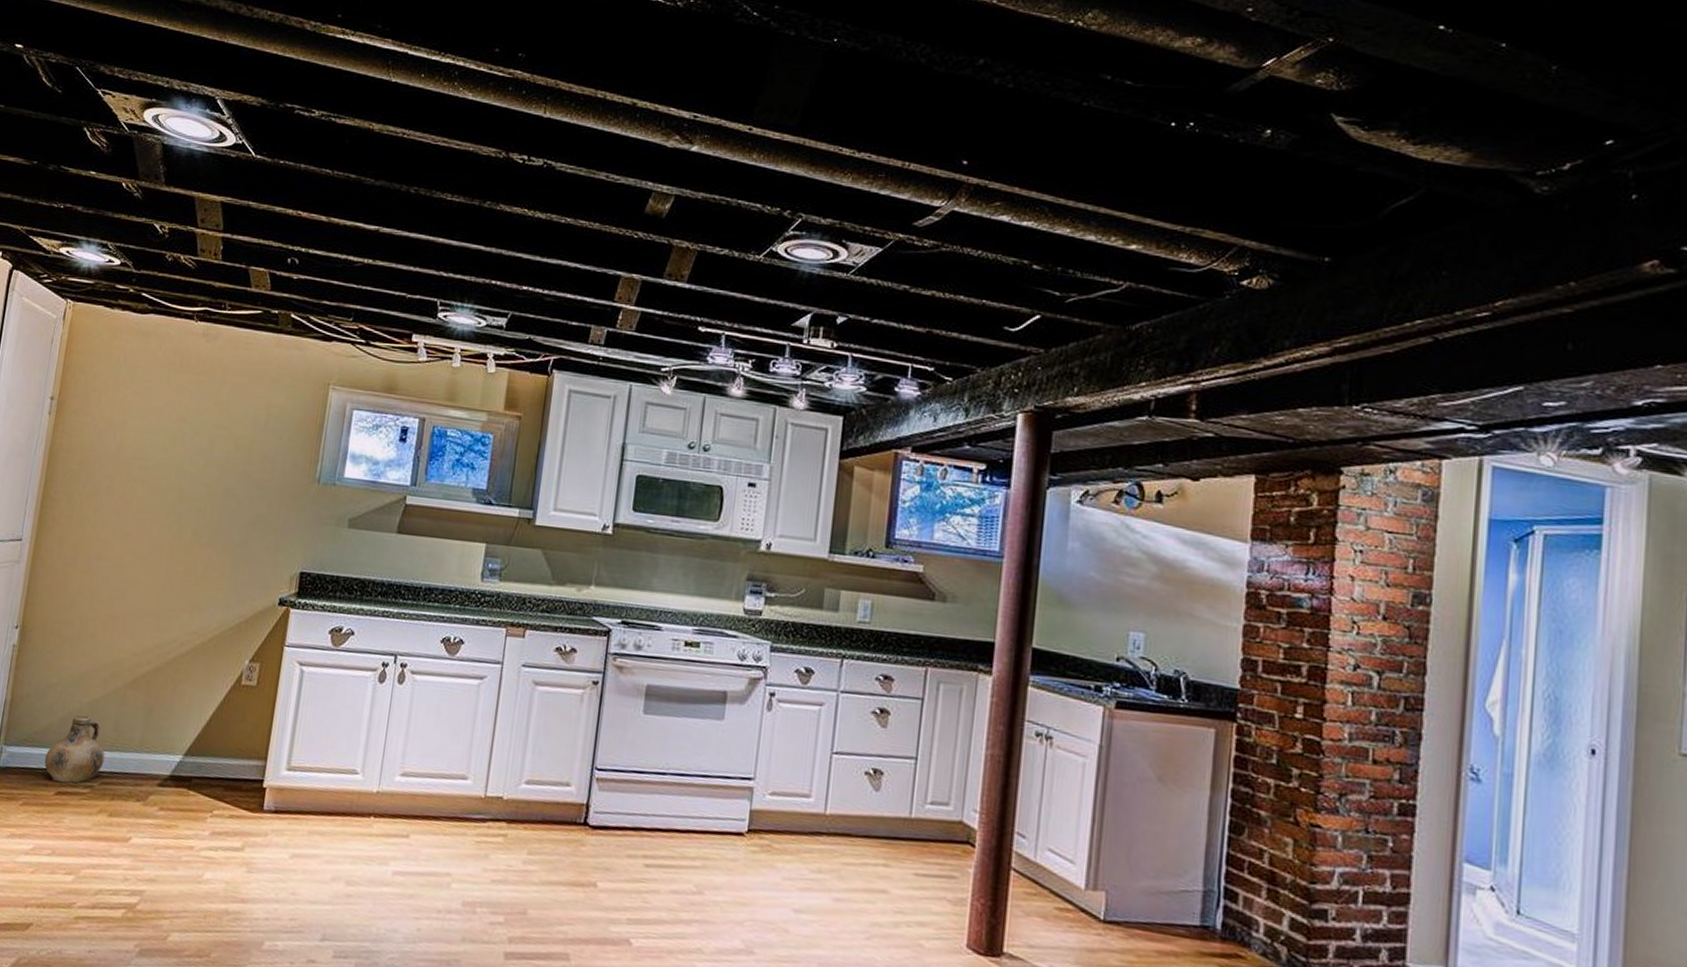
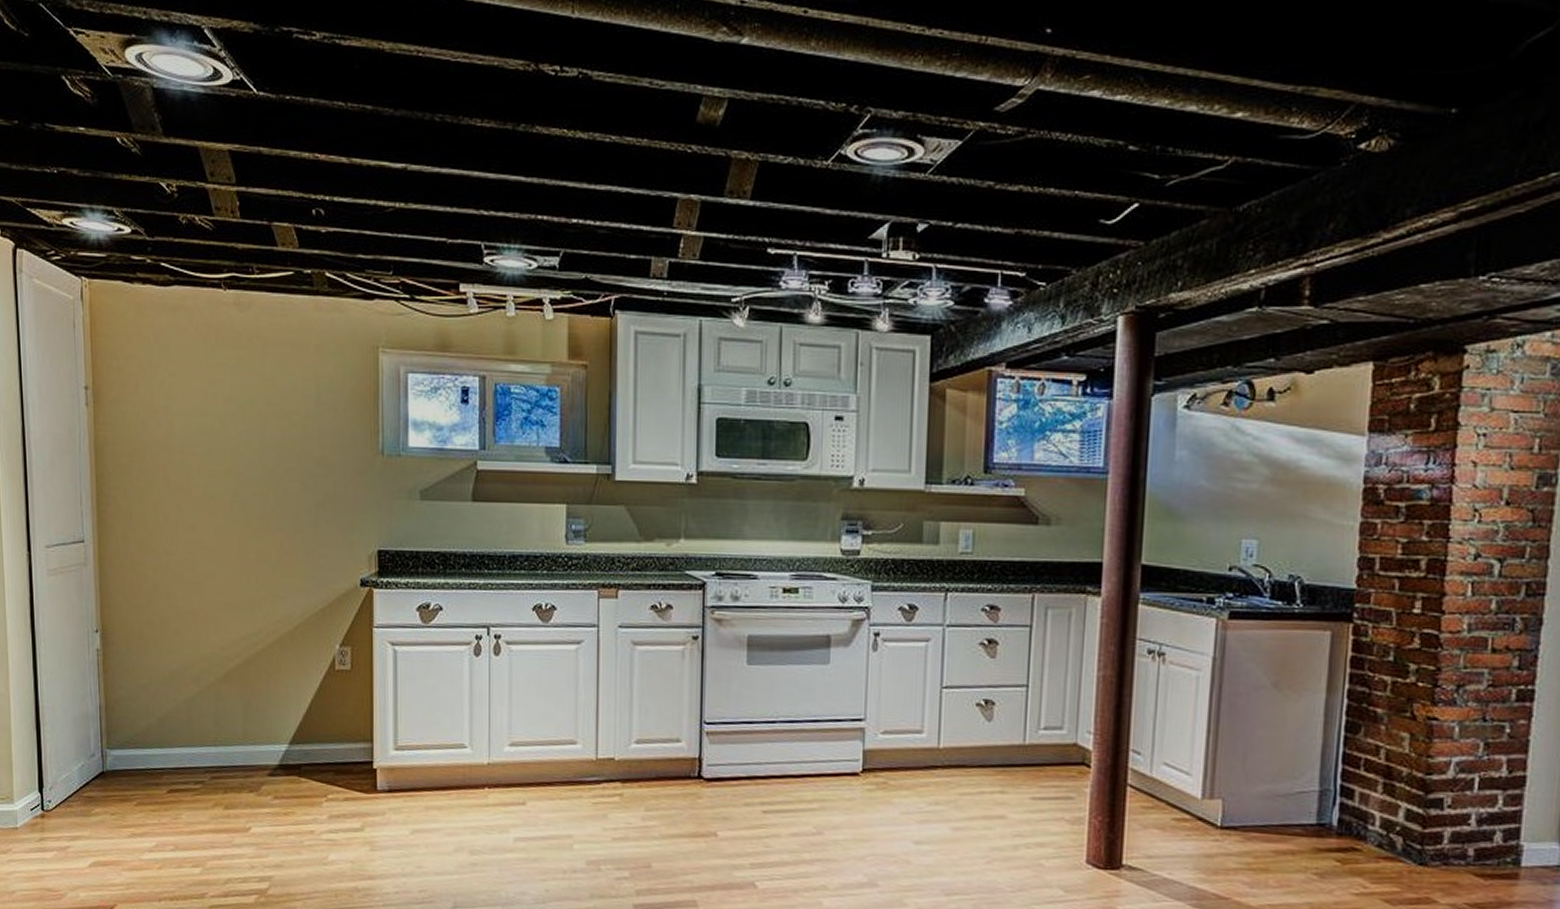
ceramic jug: present [44,714,105,784] -> none [150,713,211,781]

